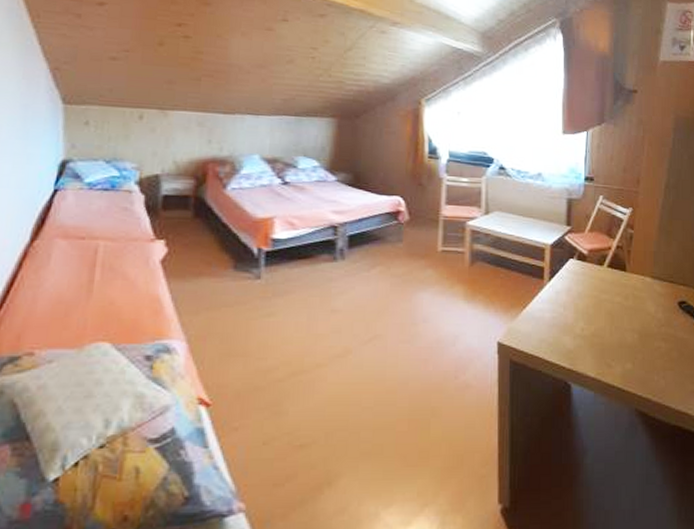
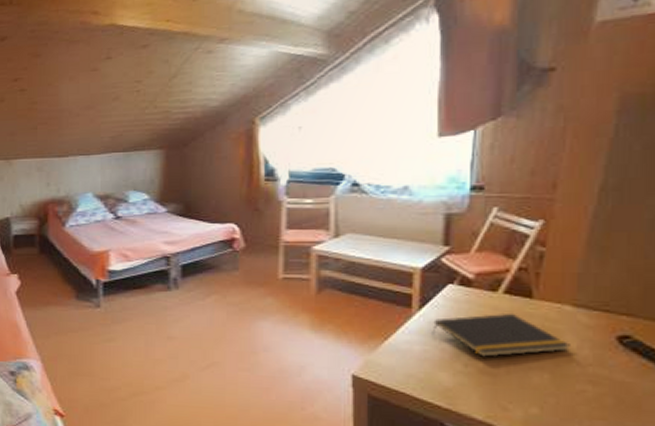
notepad: none [558,283,650,322] -> present [431,313,570,357]

